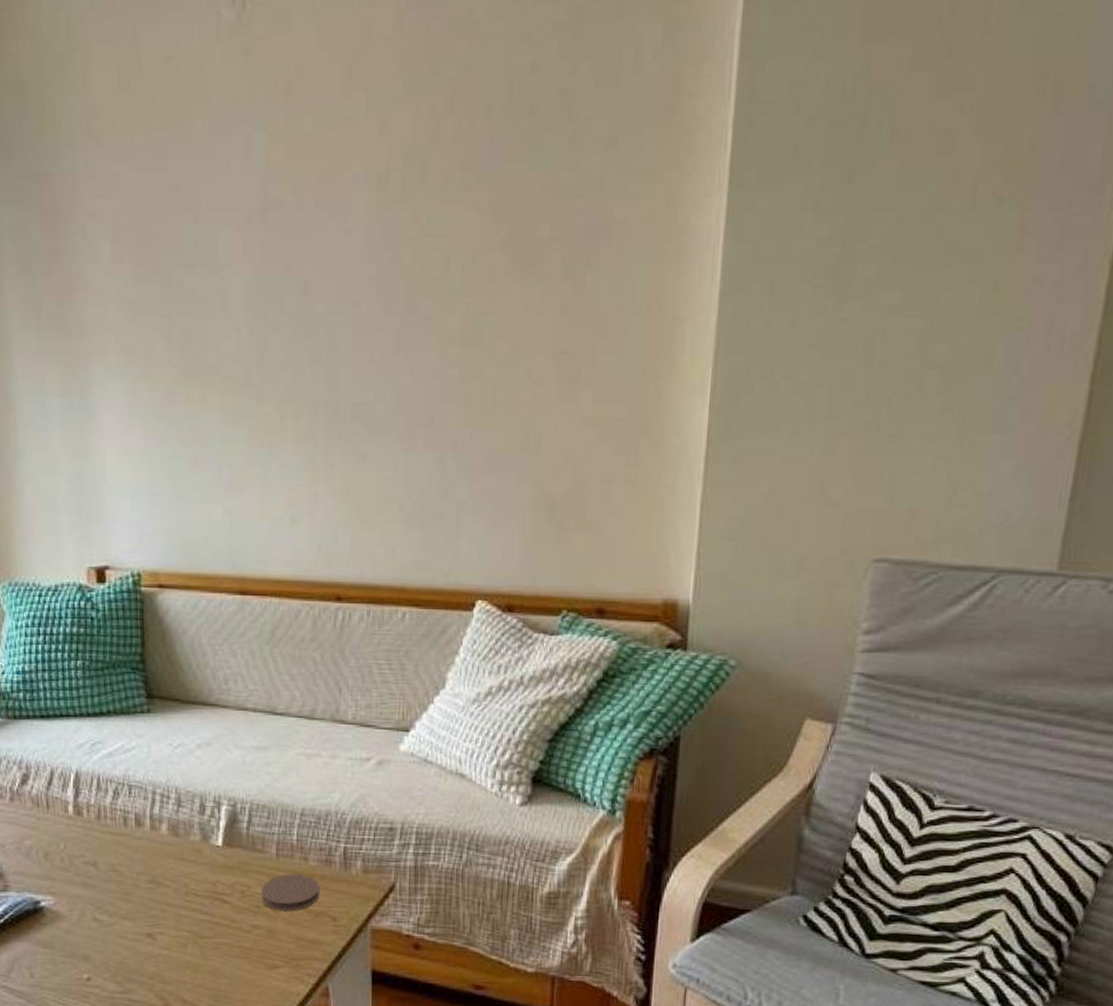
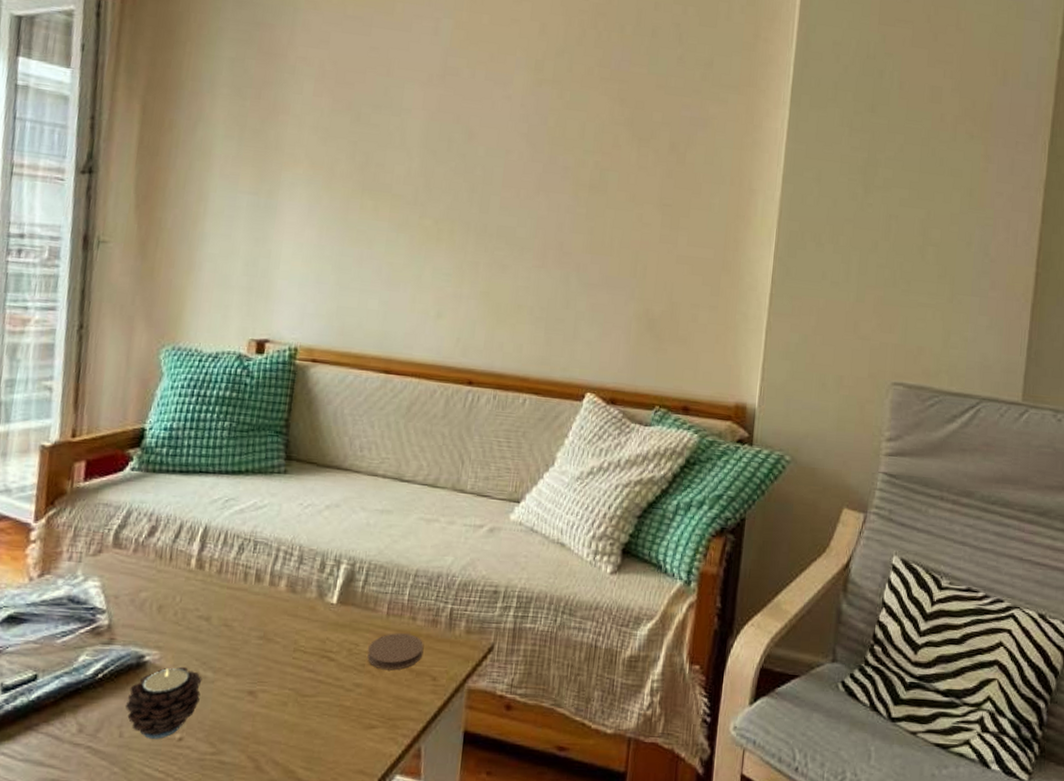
candle: none [30,911,100,979] -> present [125,666,202,739]

